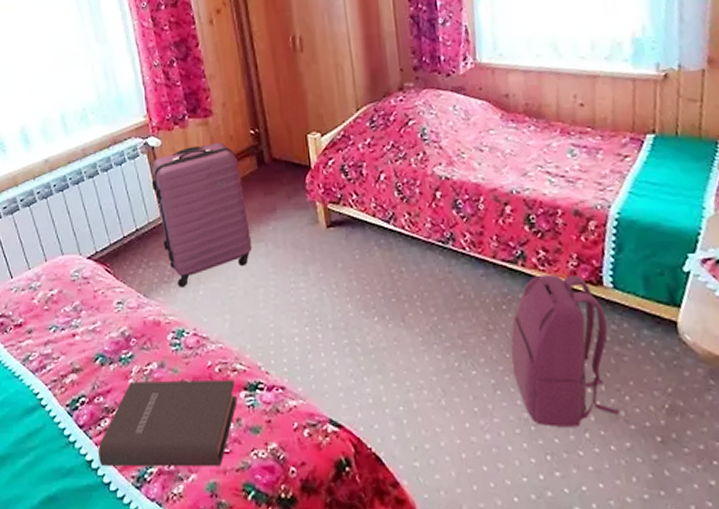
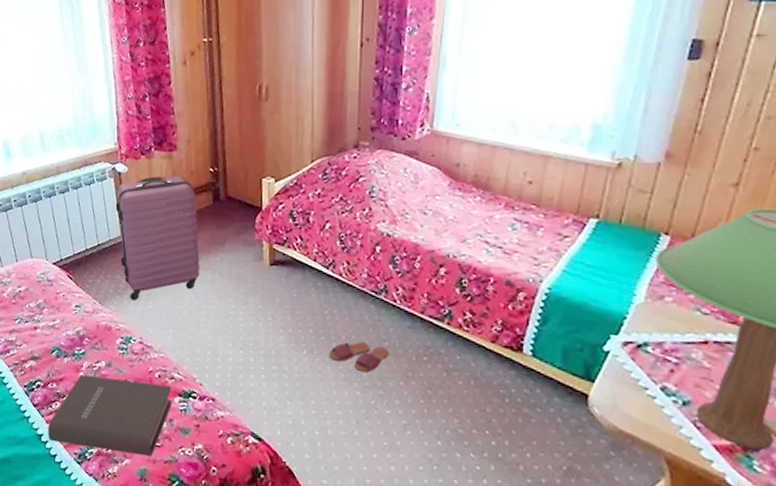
slippers: none [402,299,466,331] -> present [329,342,389,372]
backpack: present [510,274,619,427] -> none [424,334,521,473]

